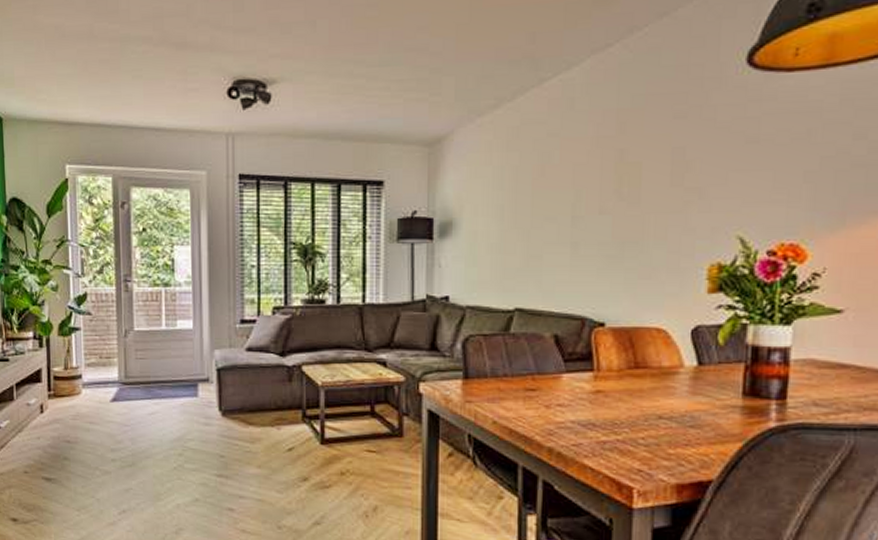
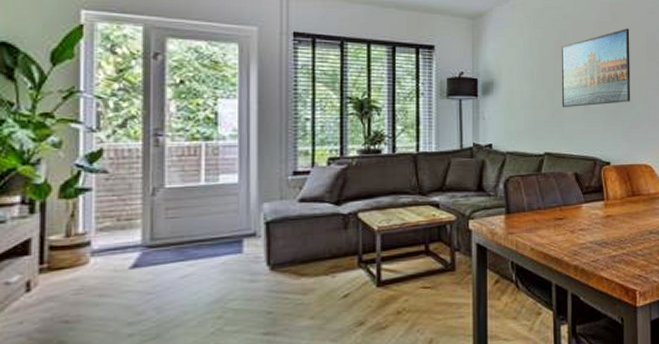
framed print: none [540,143,645,252] -> present [561,28,631,107]

